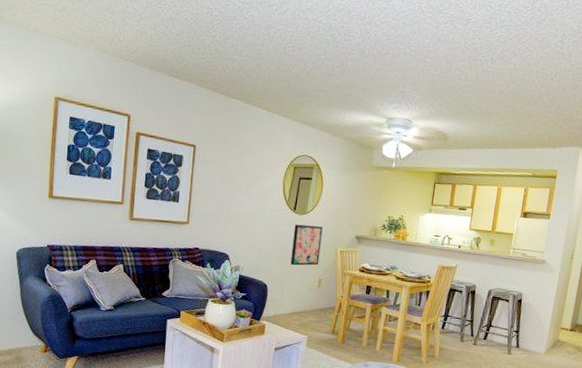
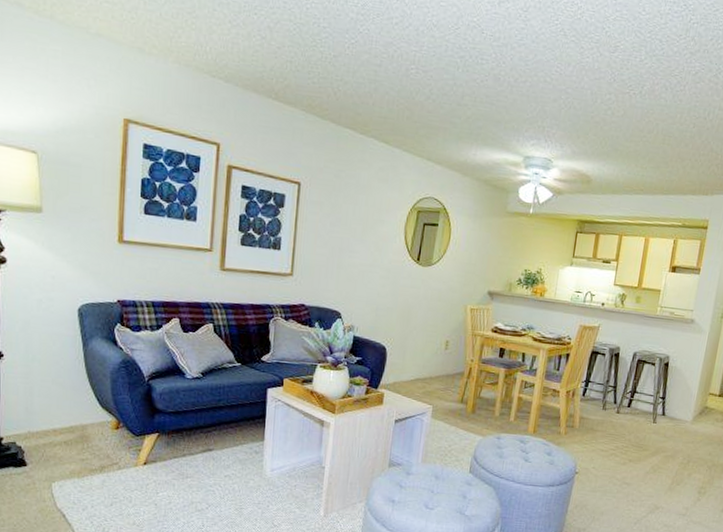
wall art: present [290,224,323,266] -> none [413,277,451,326]

